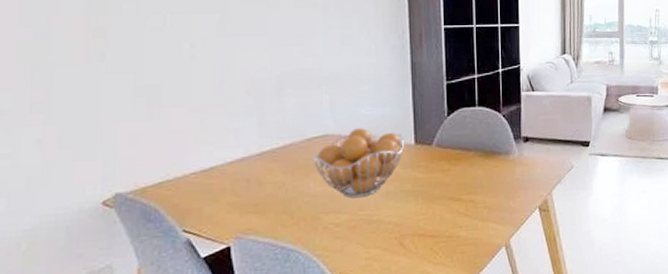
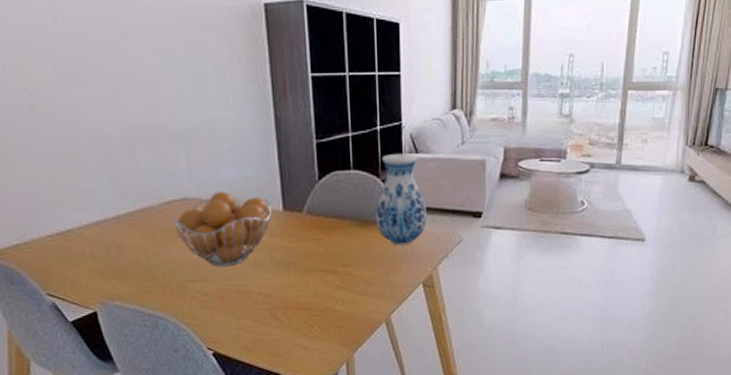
vase: none [496,92,542,174] -> present [375,154,427,246]

